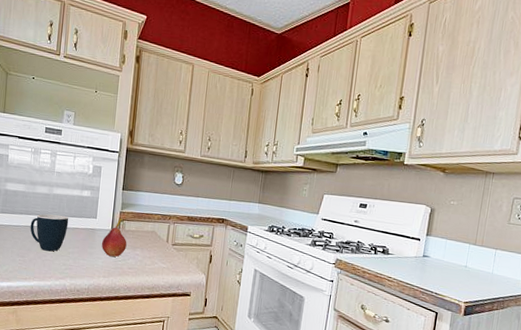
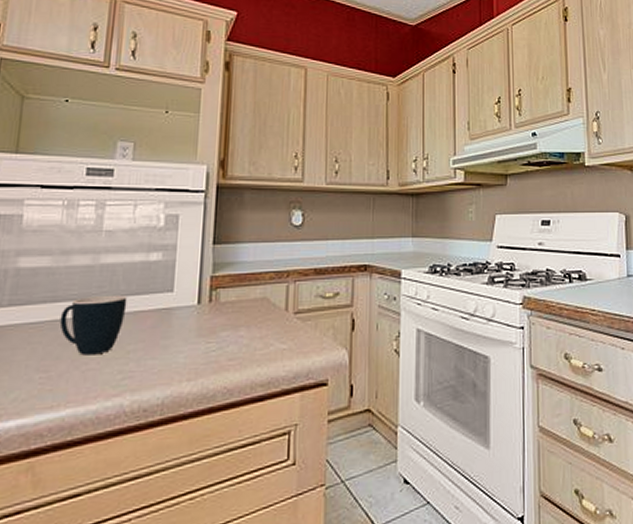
fruit: present [102,218,127,257] -> none [183,285,224,346]

